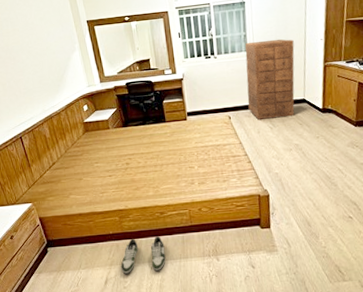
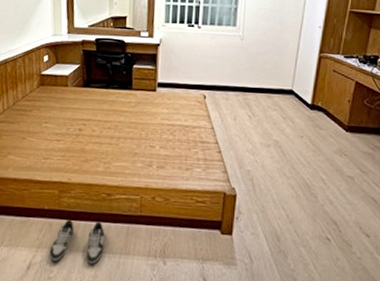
dresser: present [245,39,295,120] -> none [227,16,289,108]

